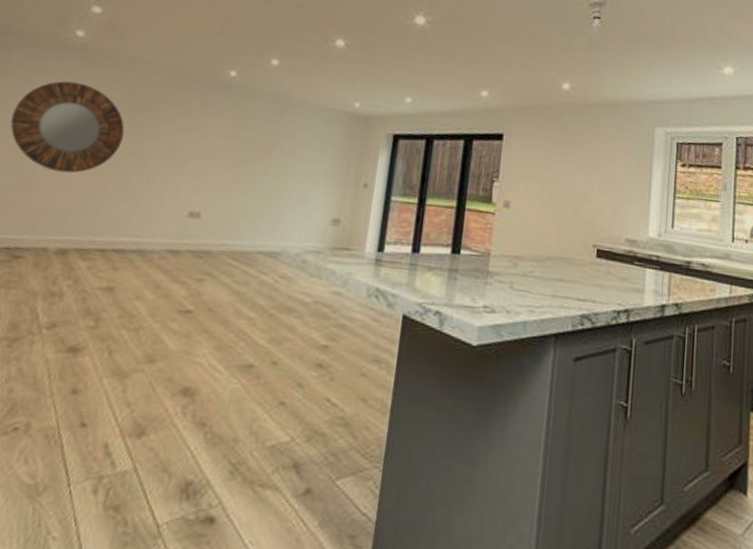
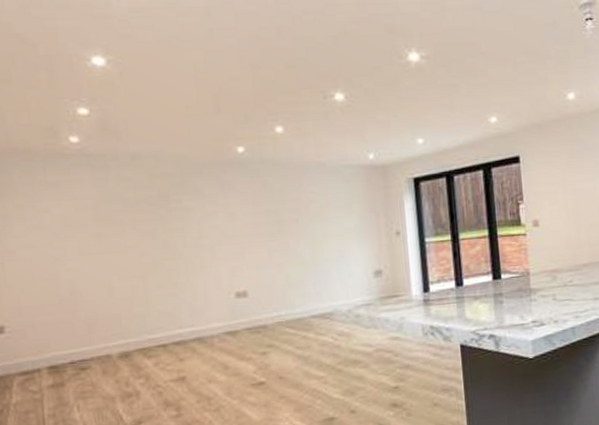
home mirror: present [10,81,125,173] -> none [33,189,151,282]

